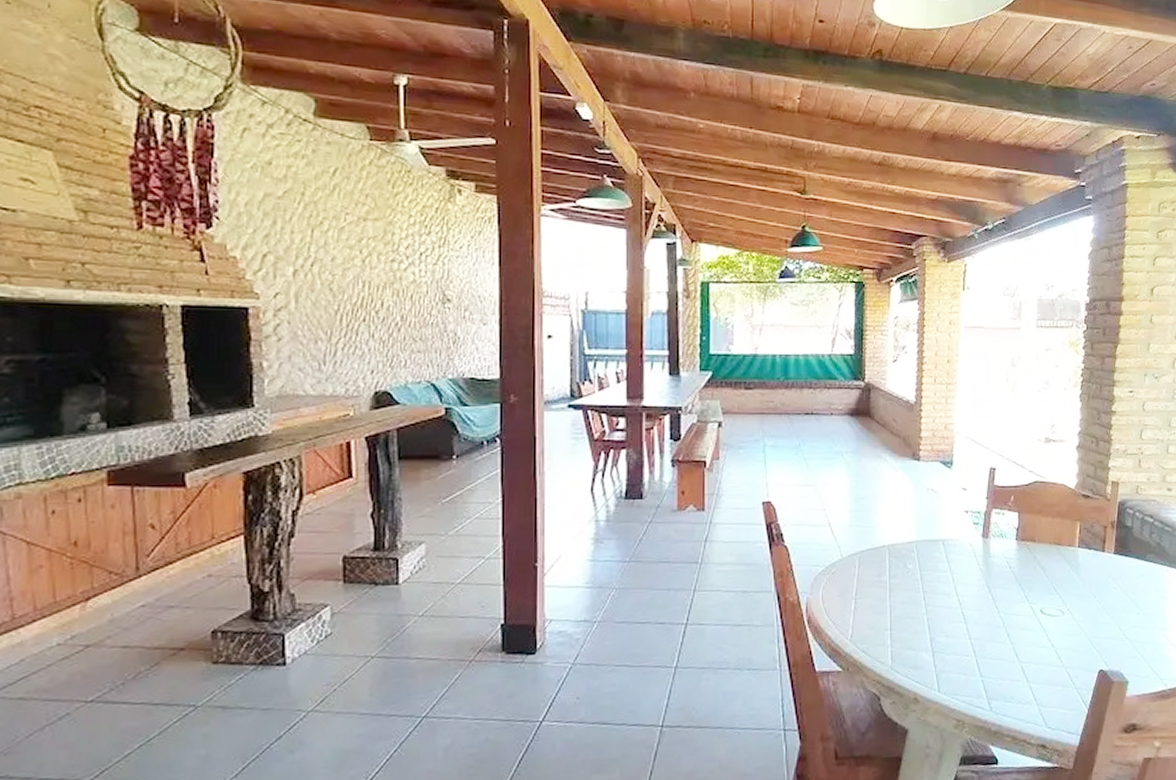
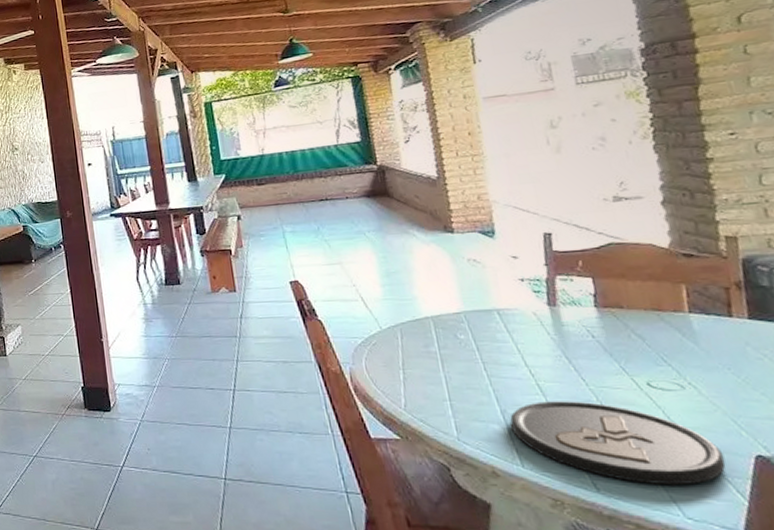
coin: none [936,627,1079,701] -> present [510,401,726,486]

